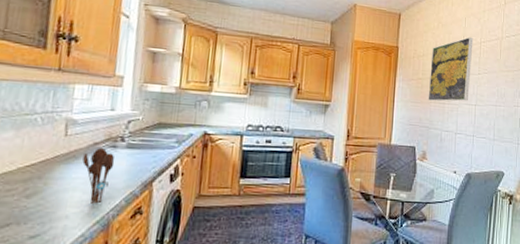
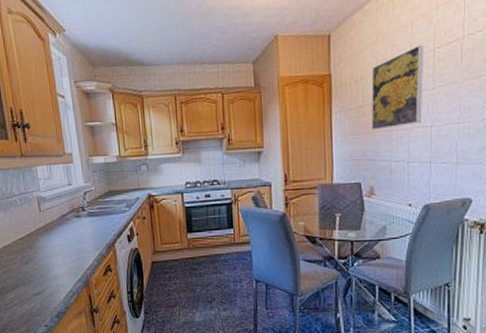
utensil holder: present [82,148,115,204] -> none [57,219,82,265]

